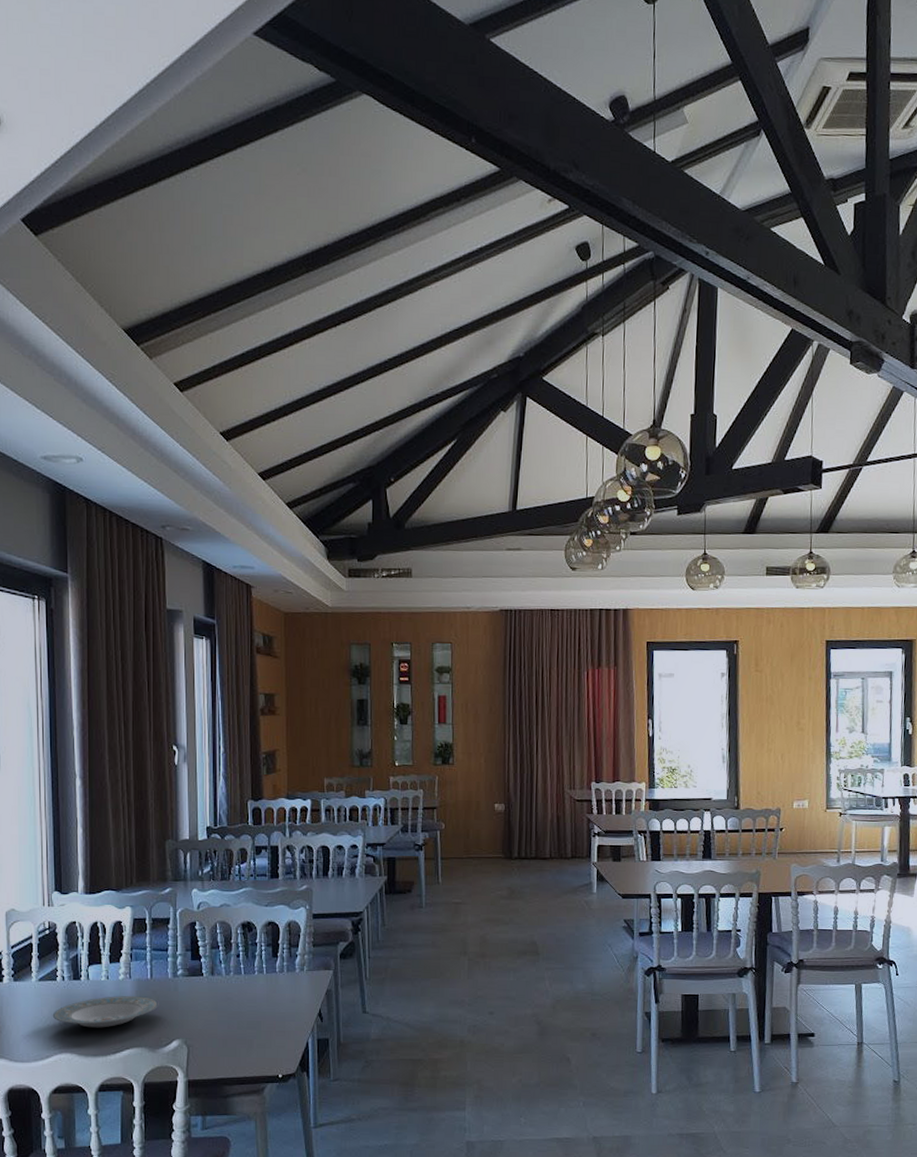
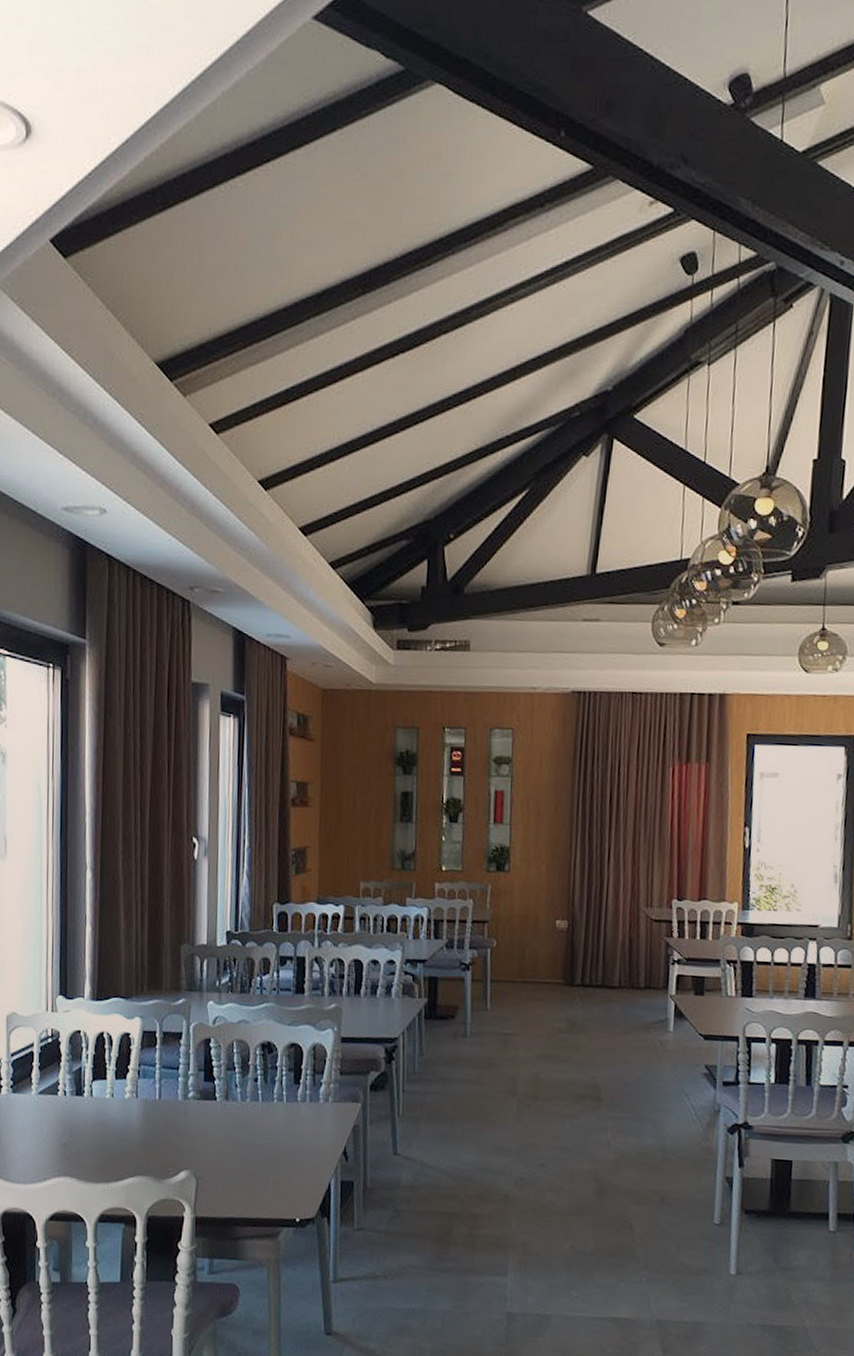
plate: present [52,996,159,1028] -> none [52,1116,167,1152]

